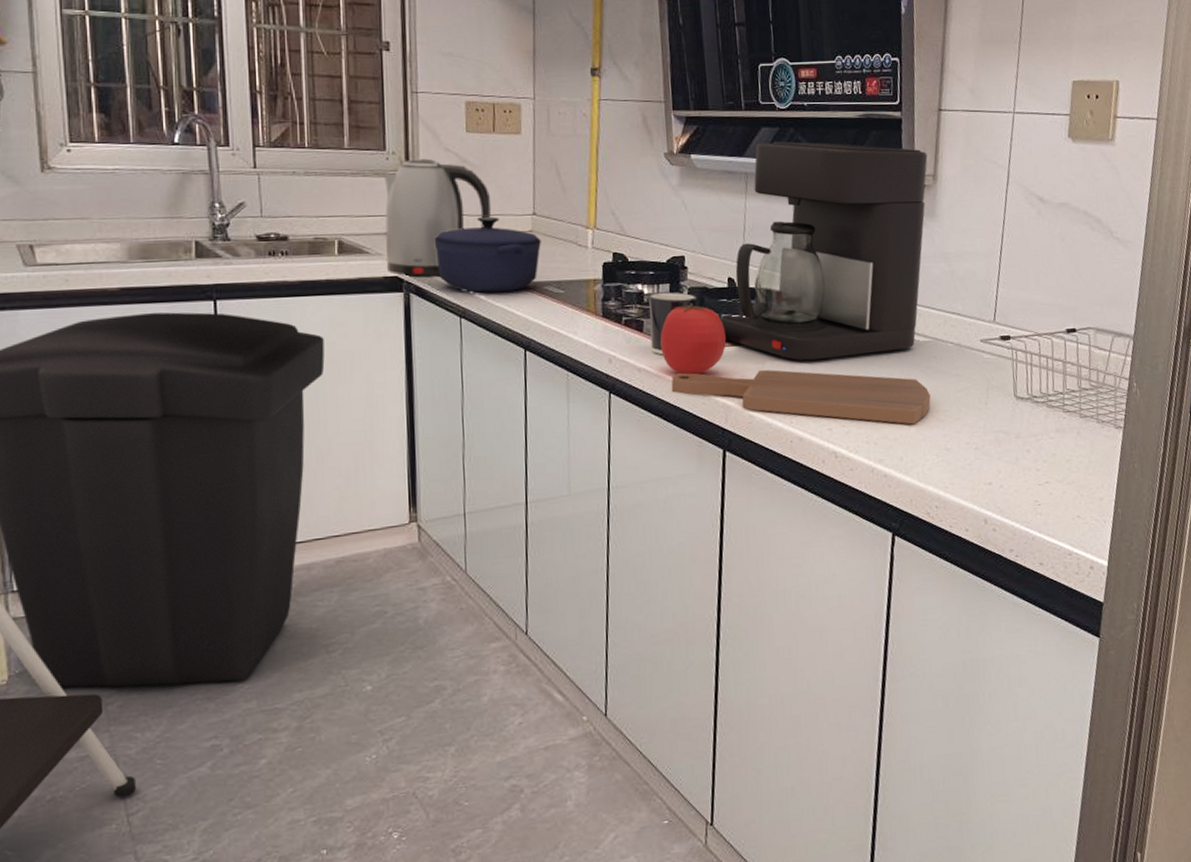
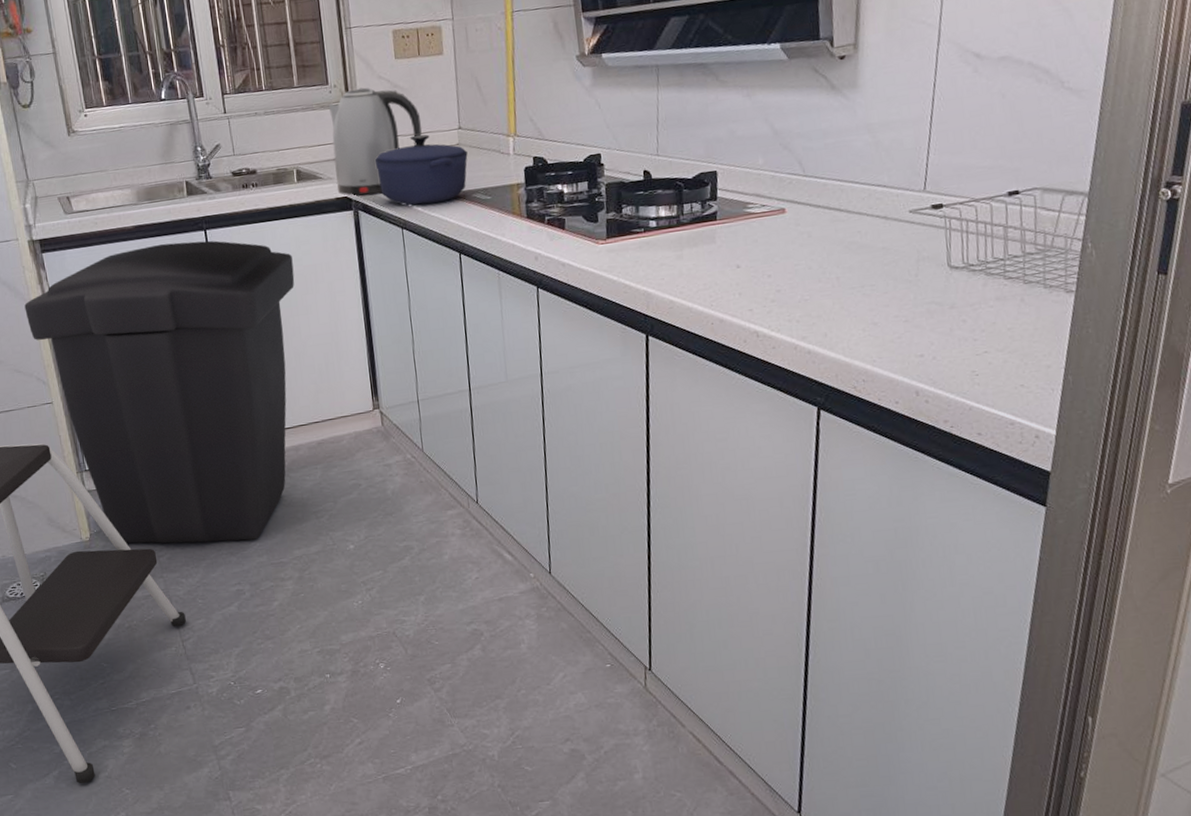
mug: present [648,292,697,355] -> none [568,189,615,250]
tomato: present [660,303,727,375] -> none [581,198,645,266]
cutting board: present [671,369,931,425] -> none [593,254,856,301]
coffee maker: present [720,141,928,361] -> none [637,18,848,246]

